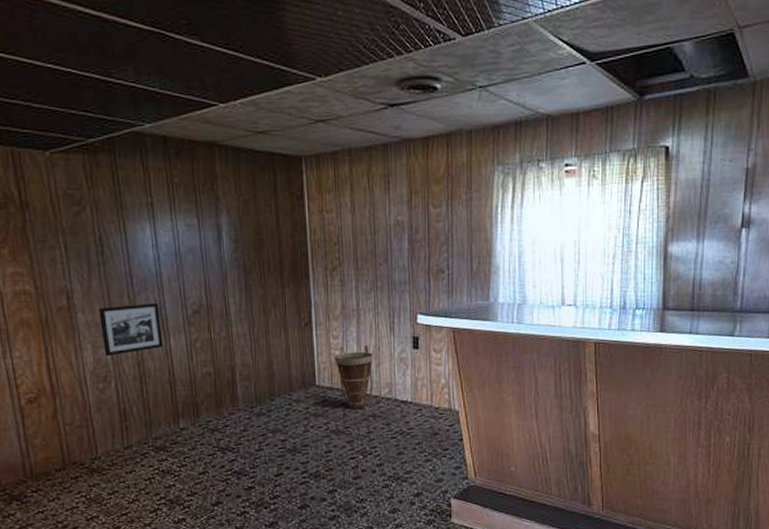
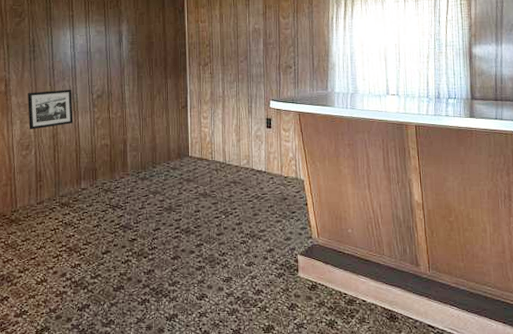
basket: present [334,346,373,409] -> none [204,125,235,176]

